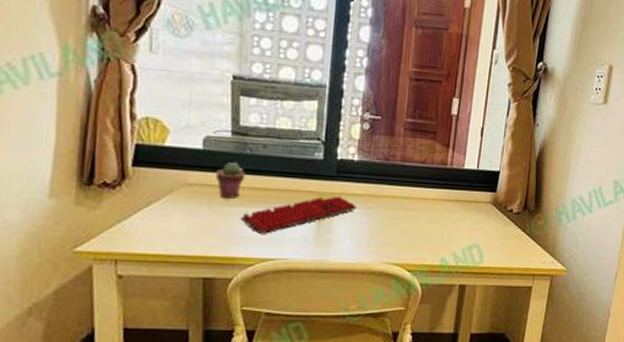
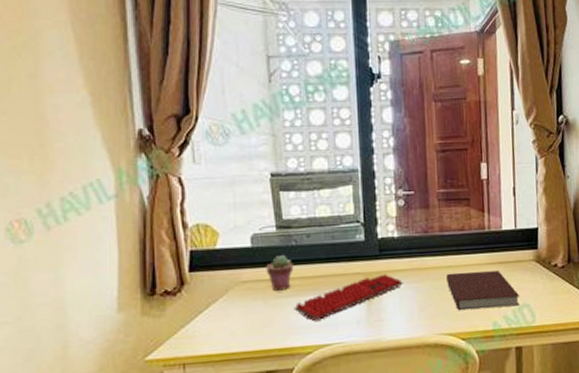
notebook: none [401,204,472,245] -> present [446,271,520,311]

